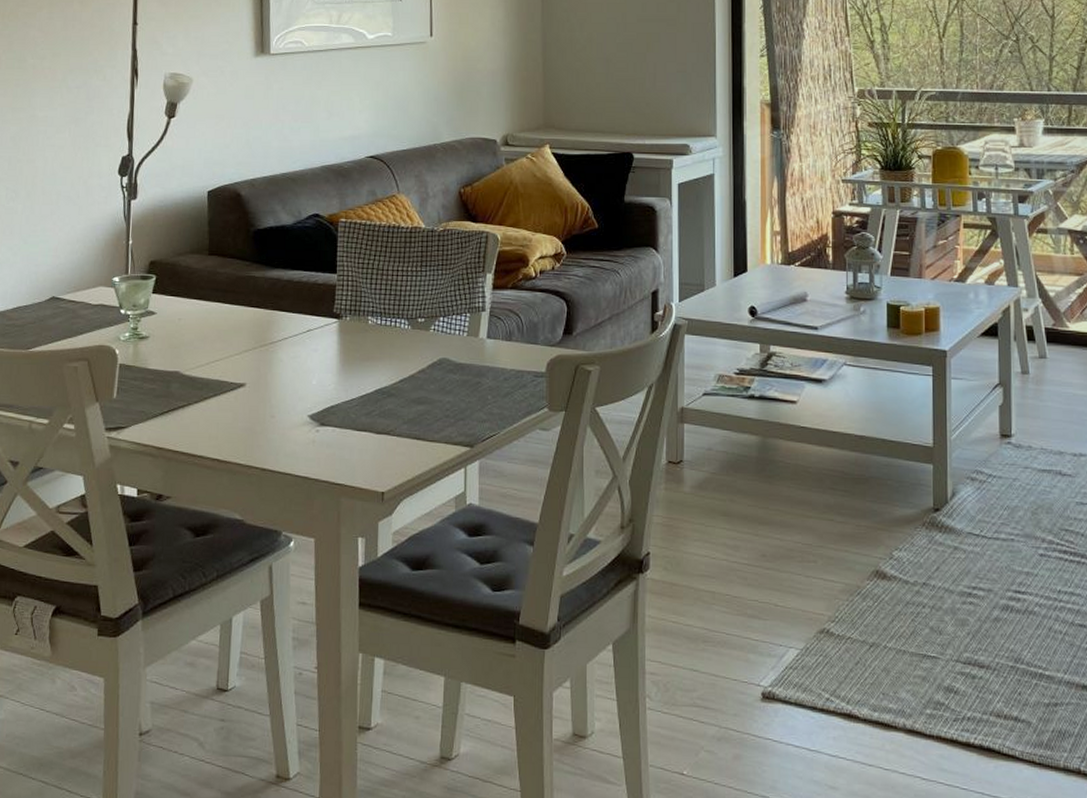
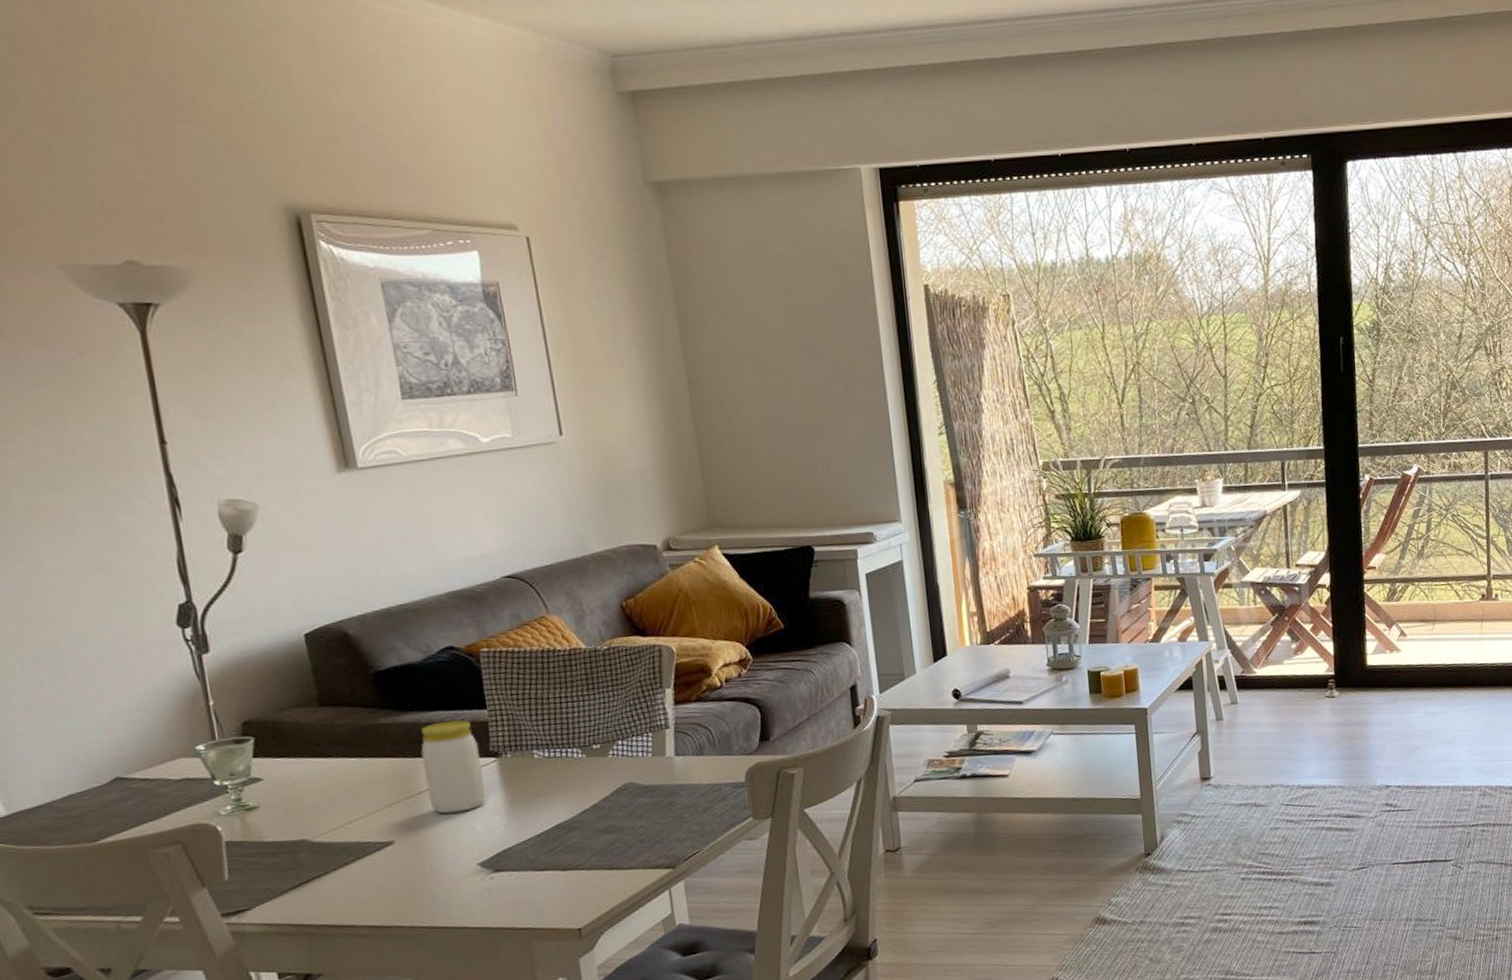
jar: none [278,280,325,365] -> present [421,720,487,814]

